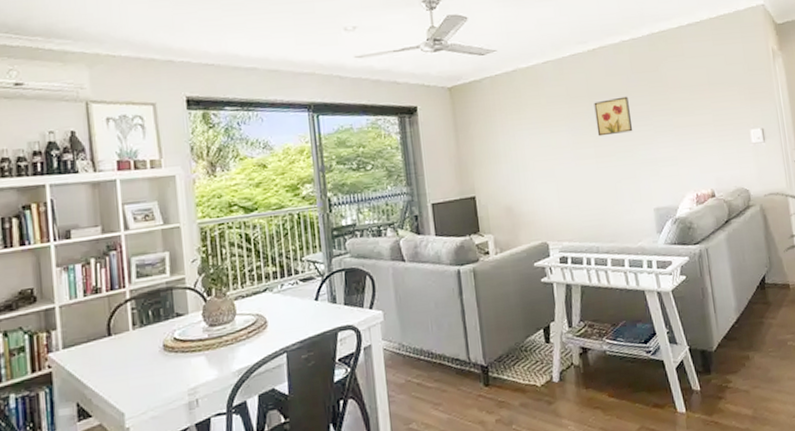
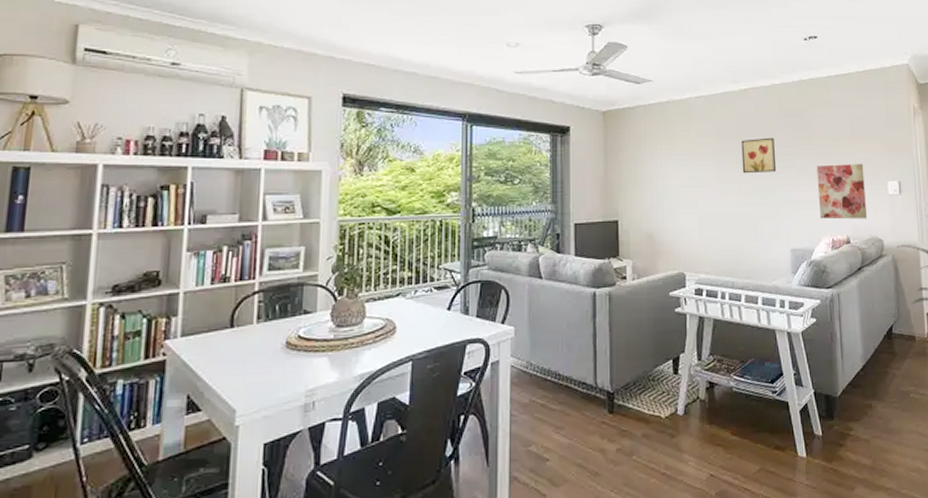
wall art: none [674,113,731,175] -> present [816,163,867,220]

